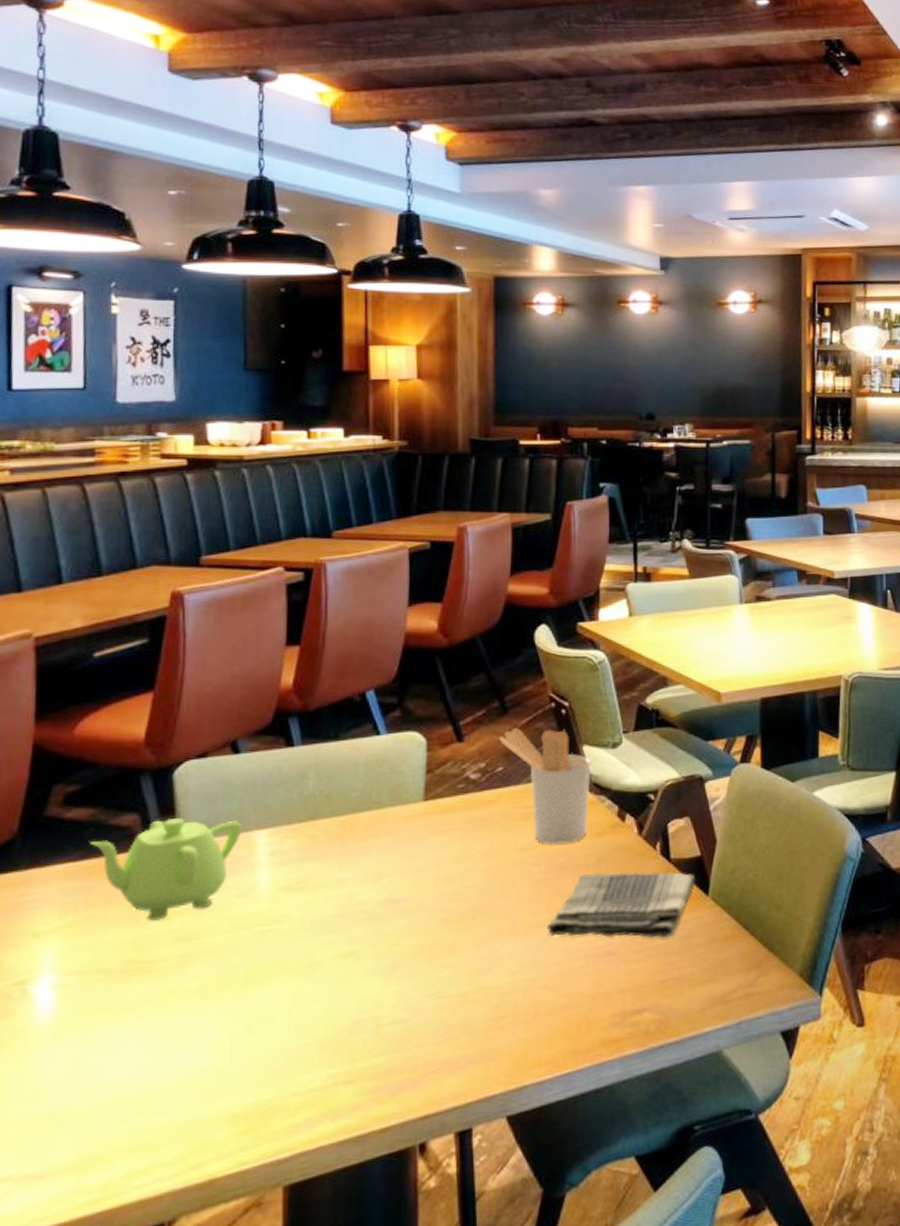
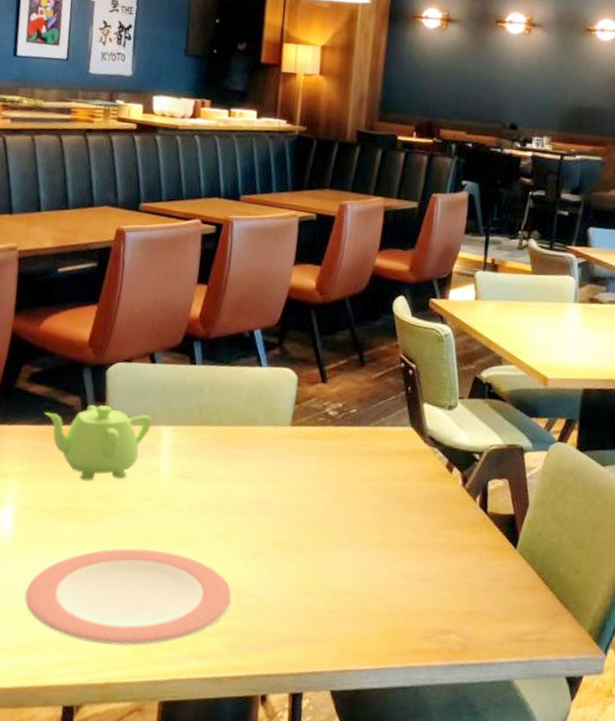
plate: none [81,988,369,1133] -> present [25,548,232,646]
utensil holder: present [498,728,591,845] -> none [355,379,429,482]
dish towel: present [548,872,696,938] -> none [378,510,507,577]

